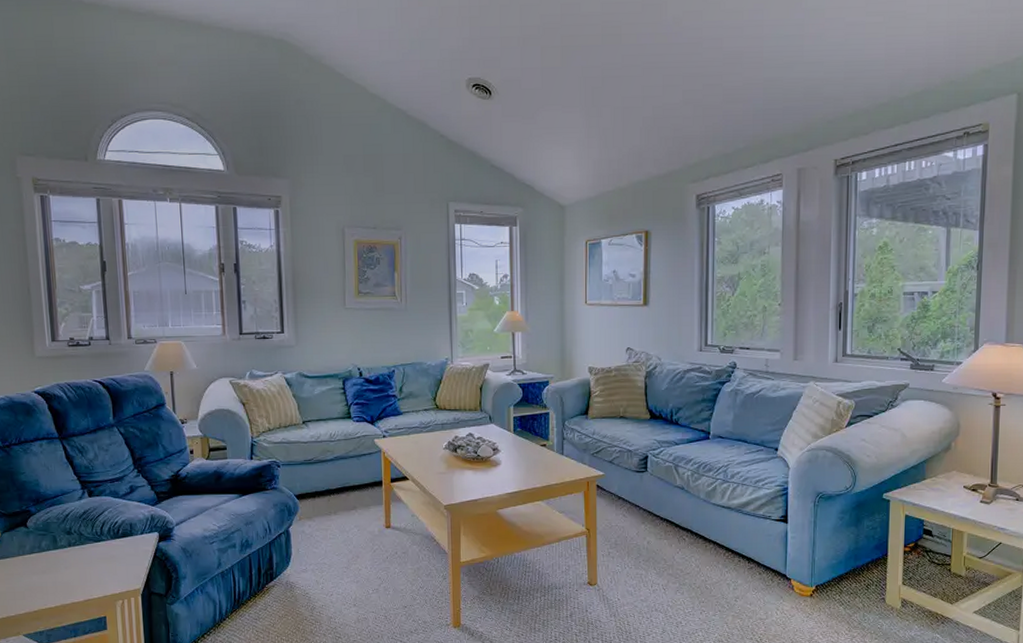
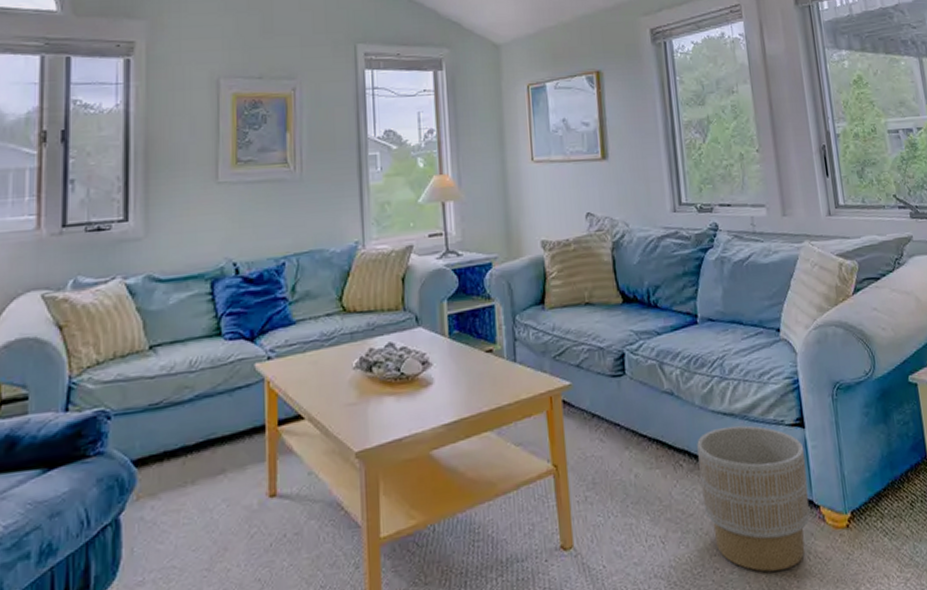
planter: none [698,516,785,619] -> present [697,425,810,572]

